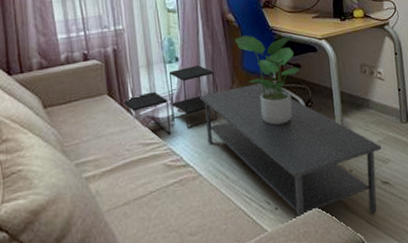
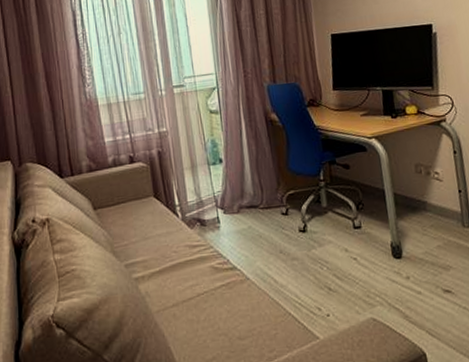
side table: present [124,65,218,134] -> none [170,167,264,236]
coffee table: present [200,83,382,220] -> none [245,185,442,327]
potted plant: present [234,35,300,125] -> none [278,135,349,228]

